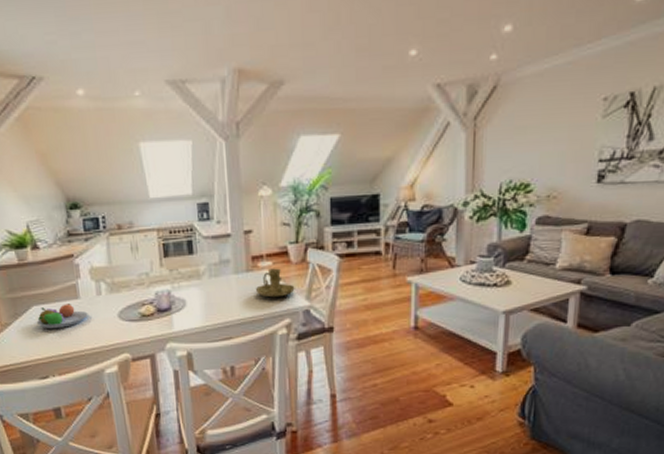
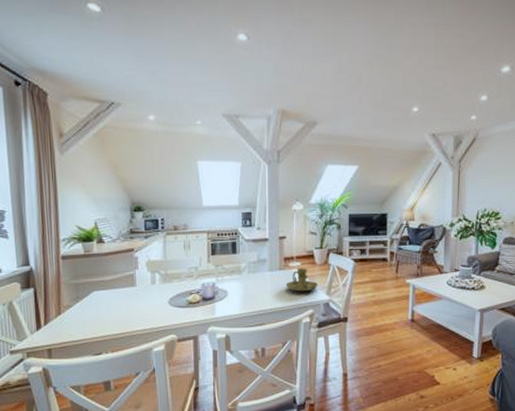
fruit bowl: present [36,304,88,328] -> none [95,290,142,311]

